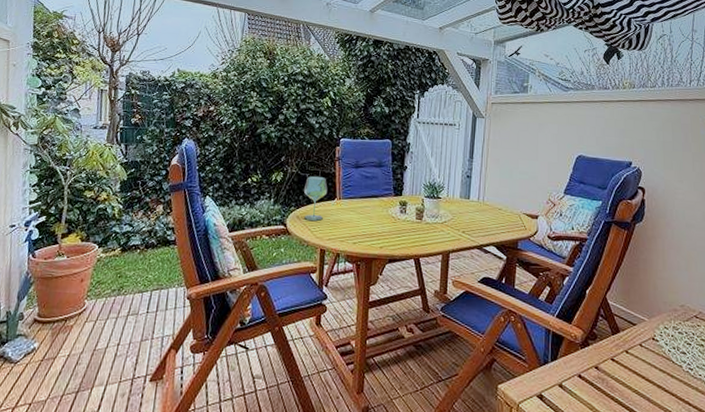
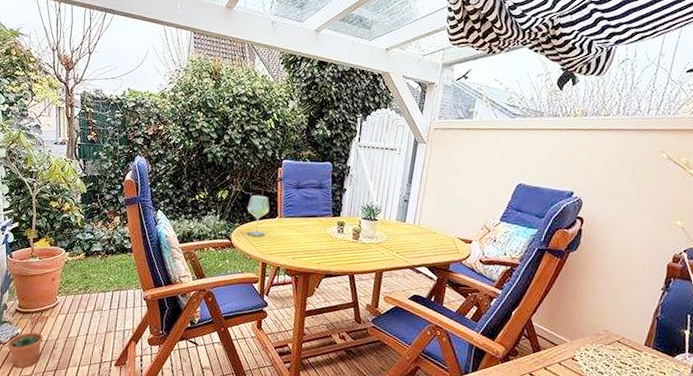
planter: none [20,345,65,394] -> present [7,332,43,369]

